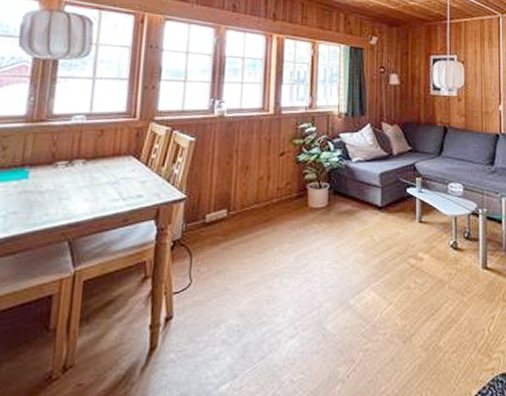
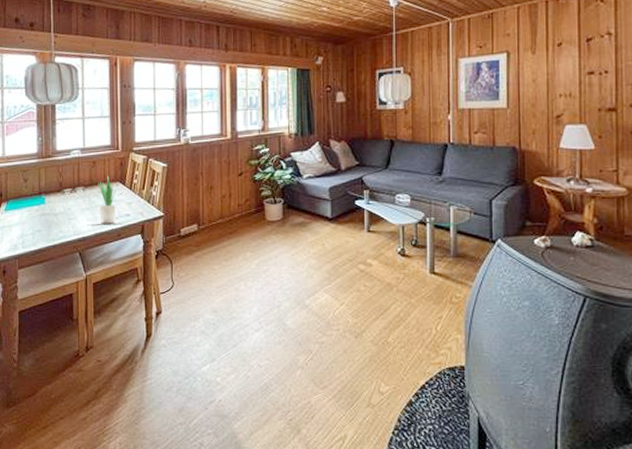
potted plant: none [101,146,127,206] -> present [98,174,117,224]

